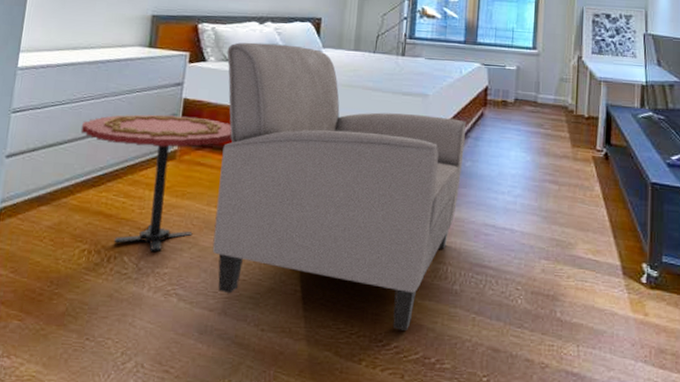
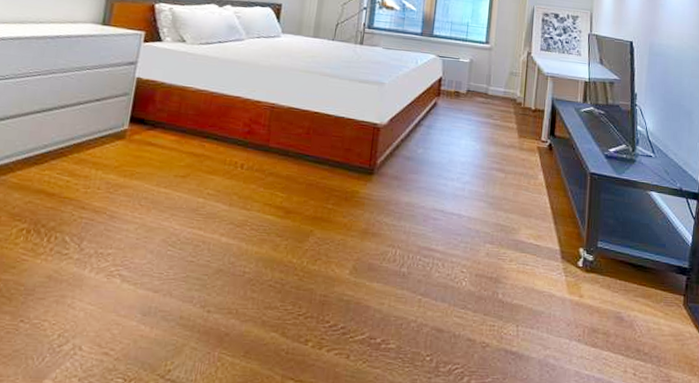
side table: present [80,114,232,252] -> none [24,92,186,233]
chair: present [212,42,466,331] -> none [160,24,419,312]

